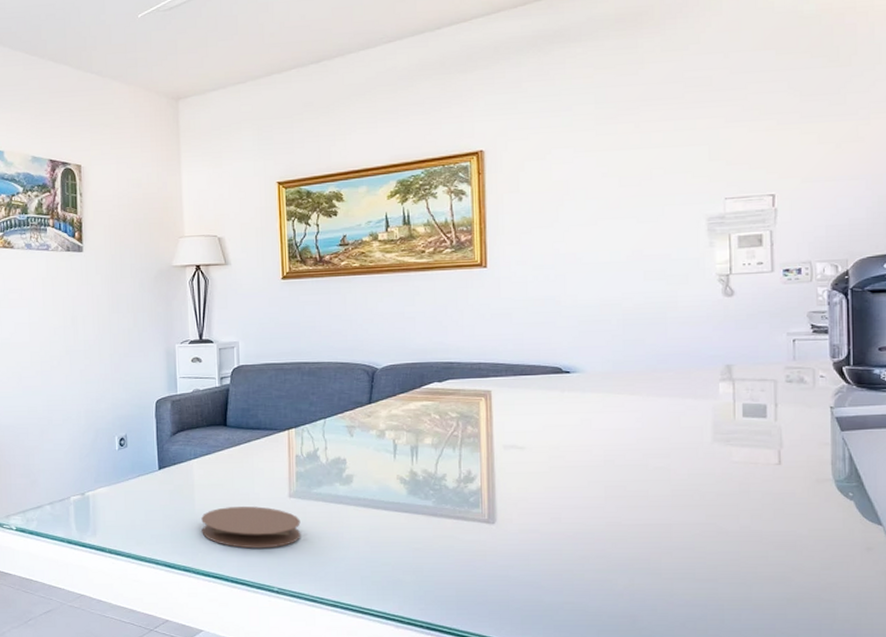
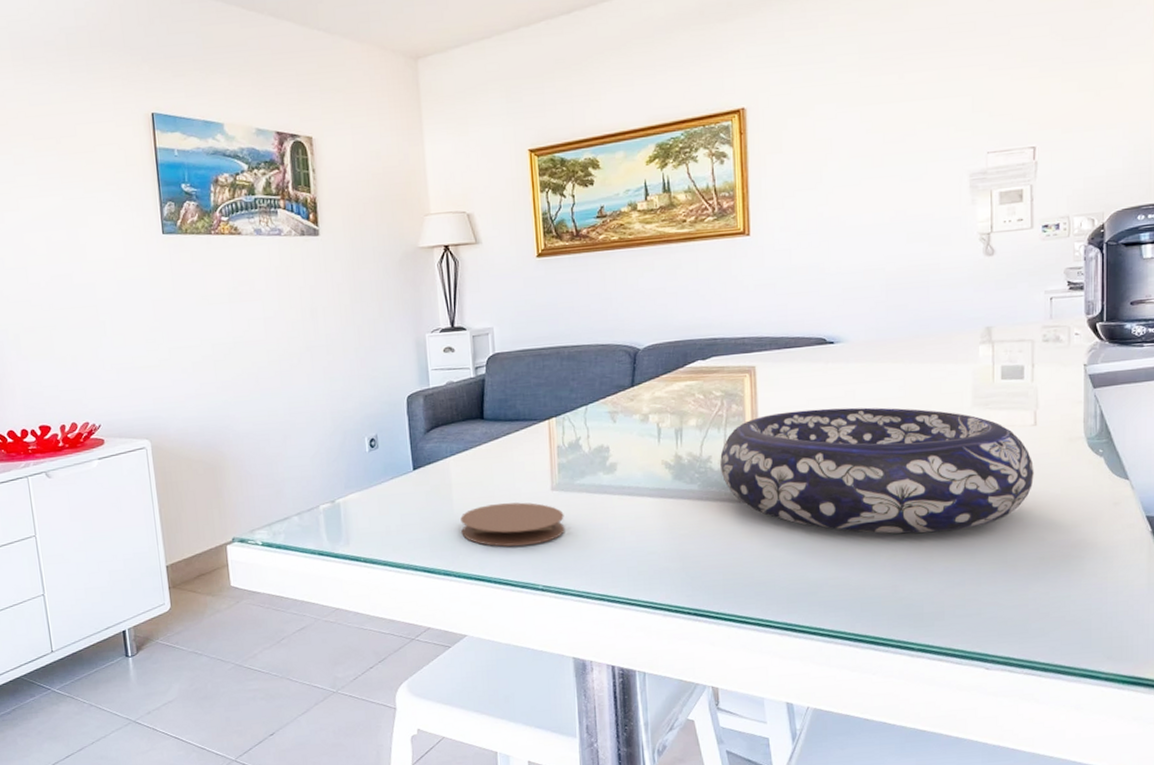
decorative bowl: none [455,435,779,565] -> present [720,407,1034,534]

